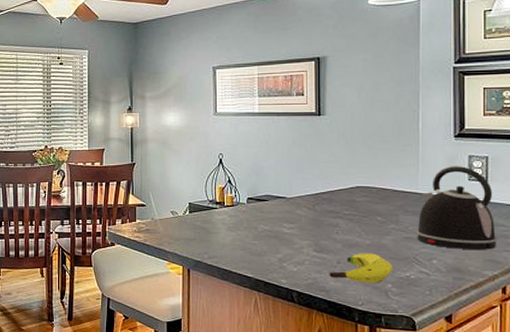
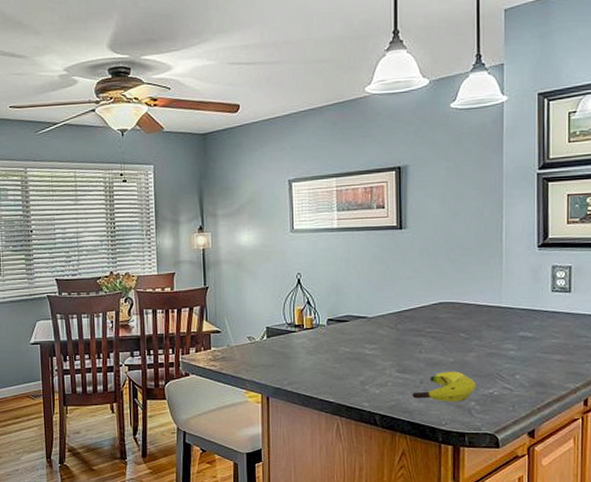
kettle: present [415,166,497,250] -> none [499,277,580,363]

